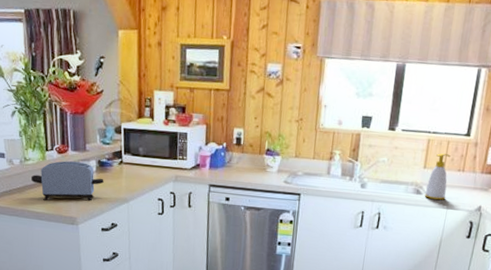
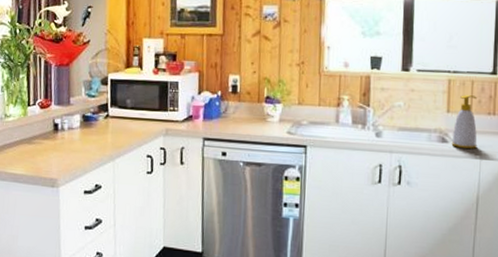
toaster: present [30,161,104,201] -> none [10,116,88,161]

